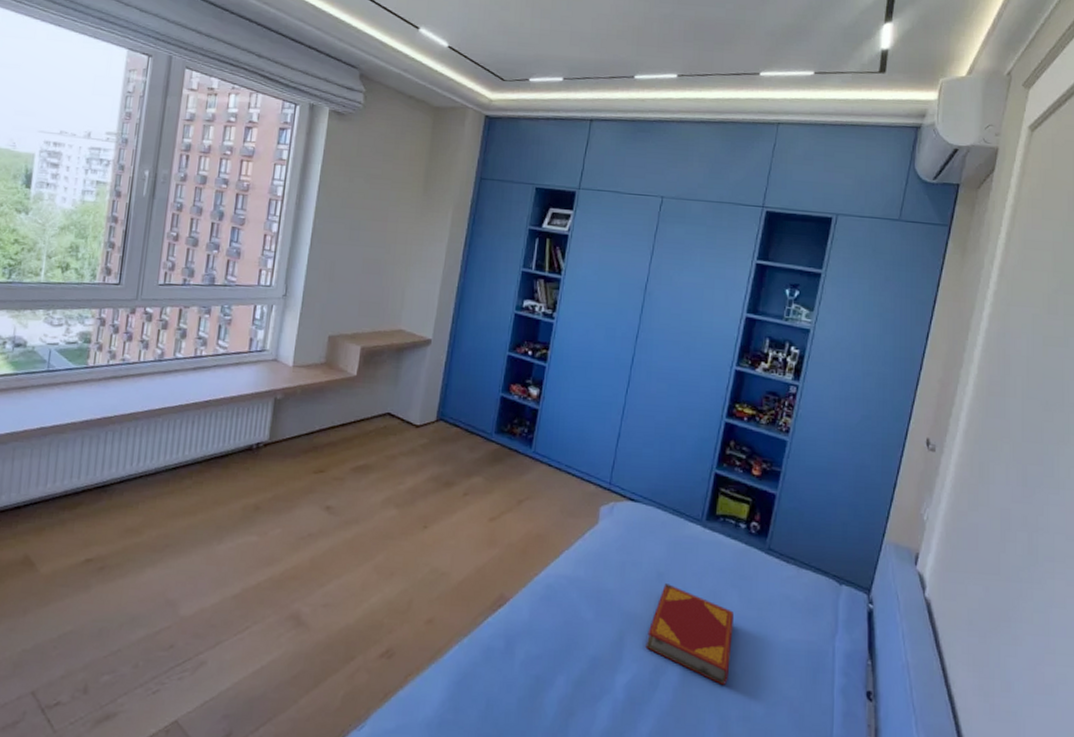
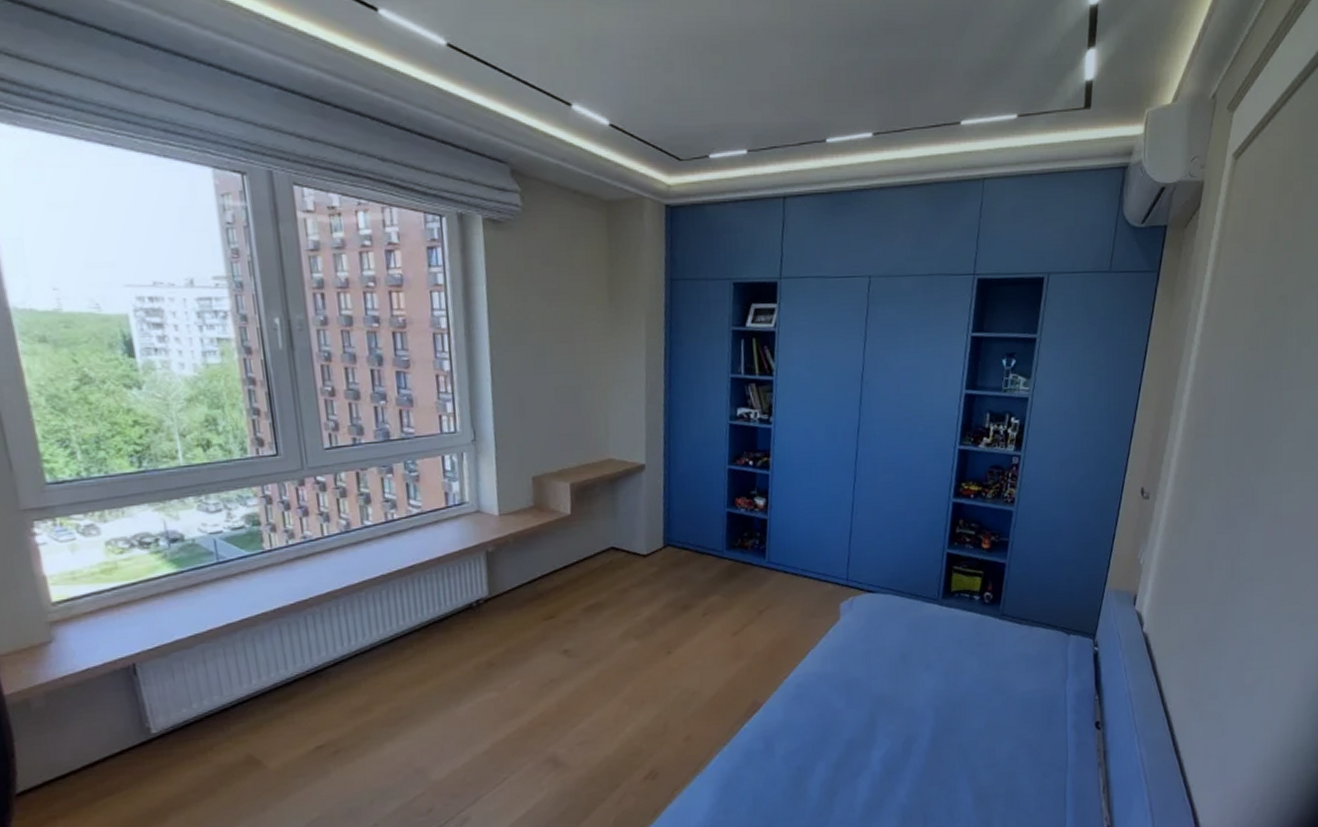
hardback book: present [645,584,735,686] -> none [896,662,975,742]

